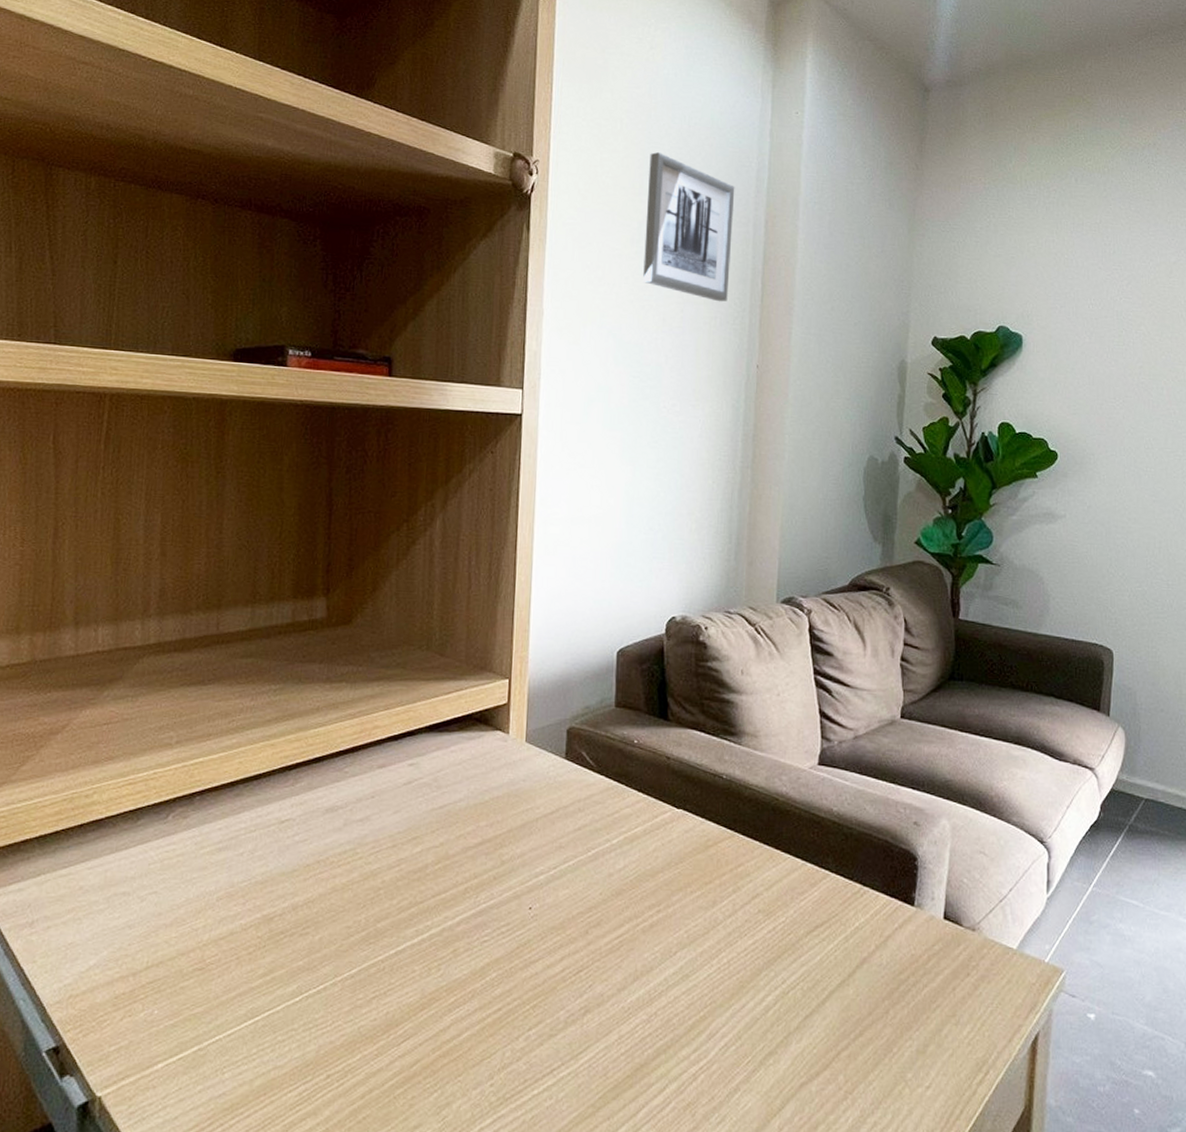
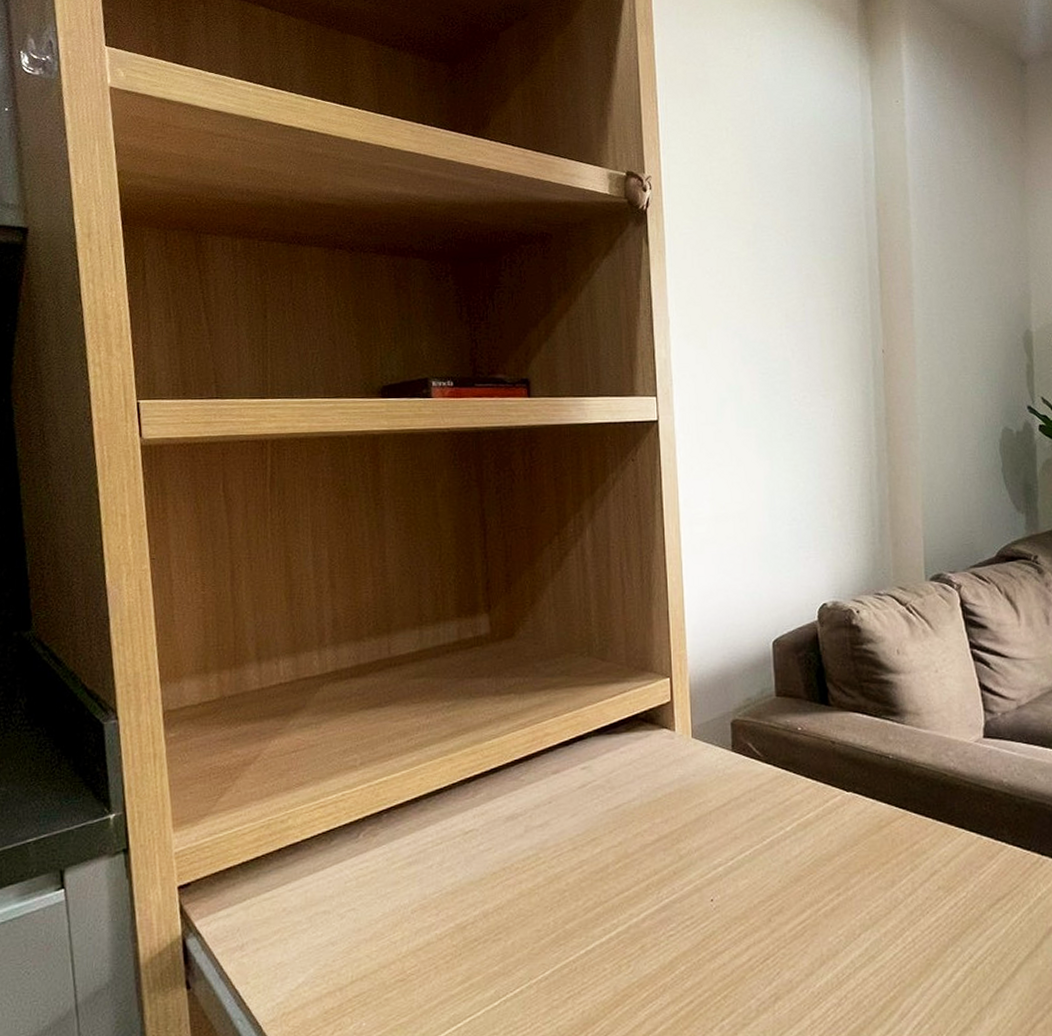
wall art: present [643,152,735,302] -> none [757,155,847,293]

